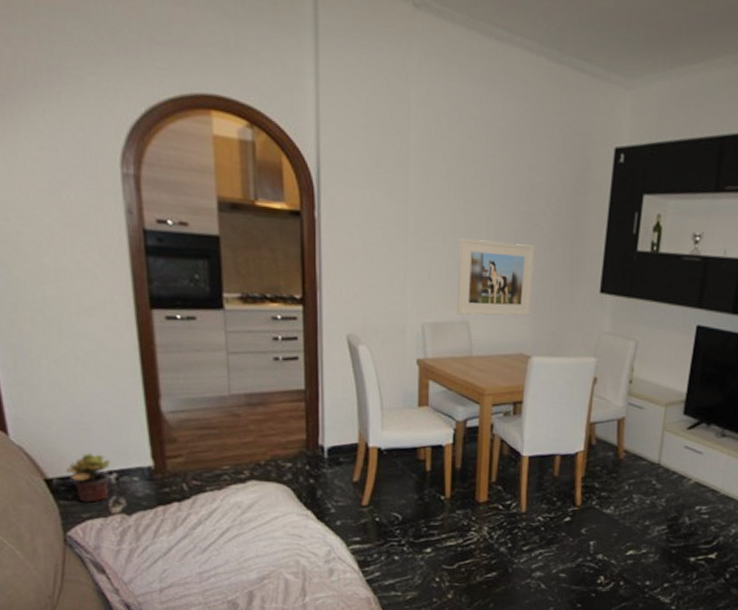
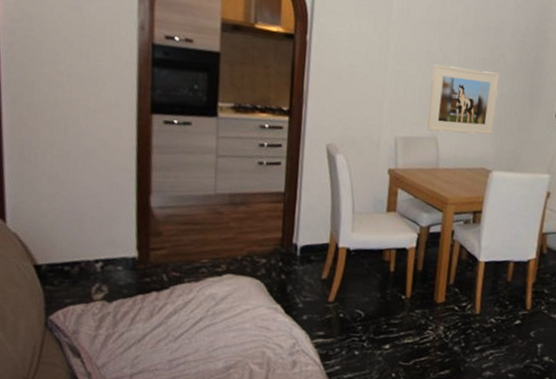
potted plant: present [65,453,111,503] -> none [55,242,99,289]

